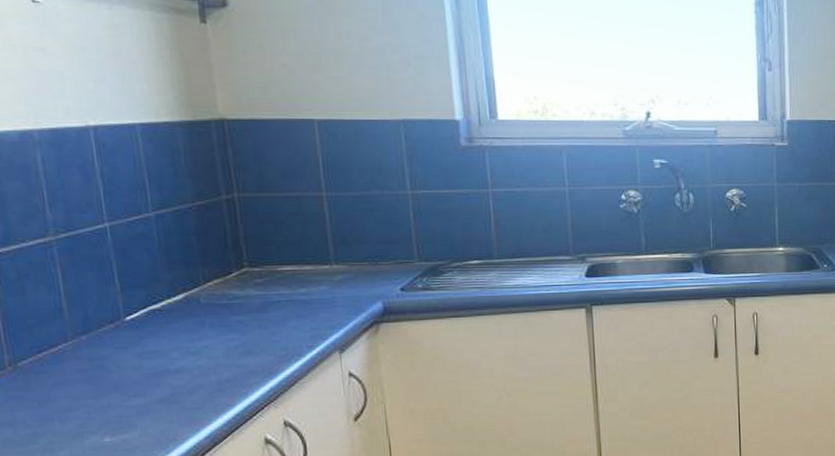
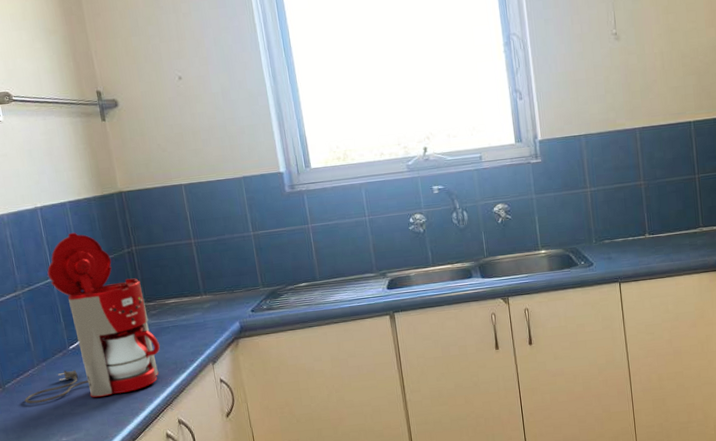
coffee maker: none [47,165,266,391] -> present [24,232,161,404]

